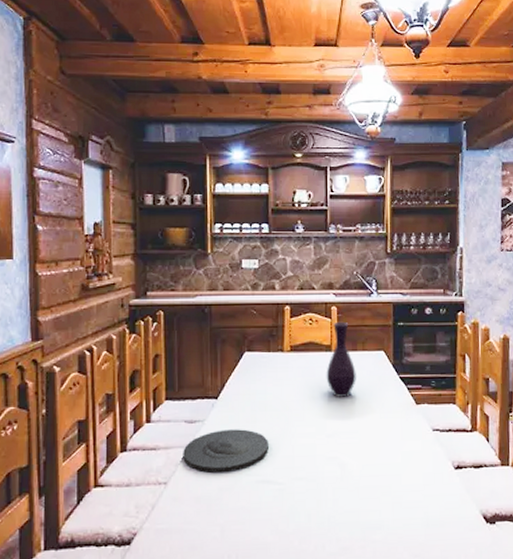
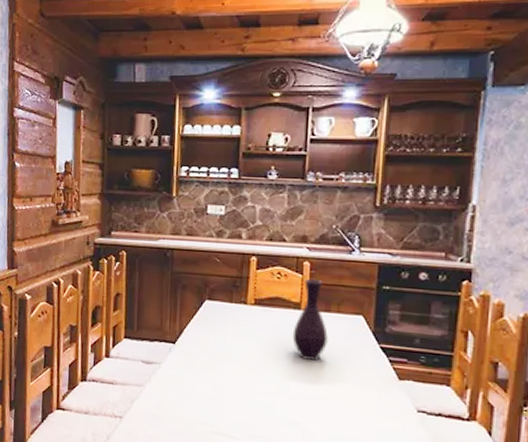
plate: present [183,429,269,474] -> none [138,374,225,418]

